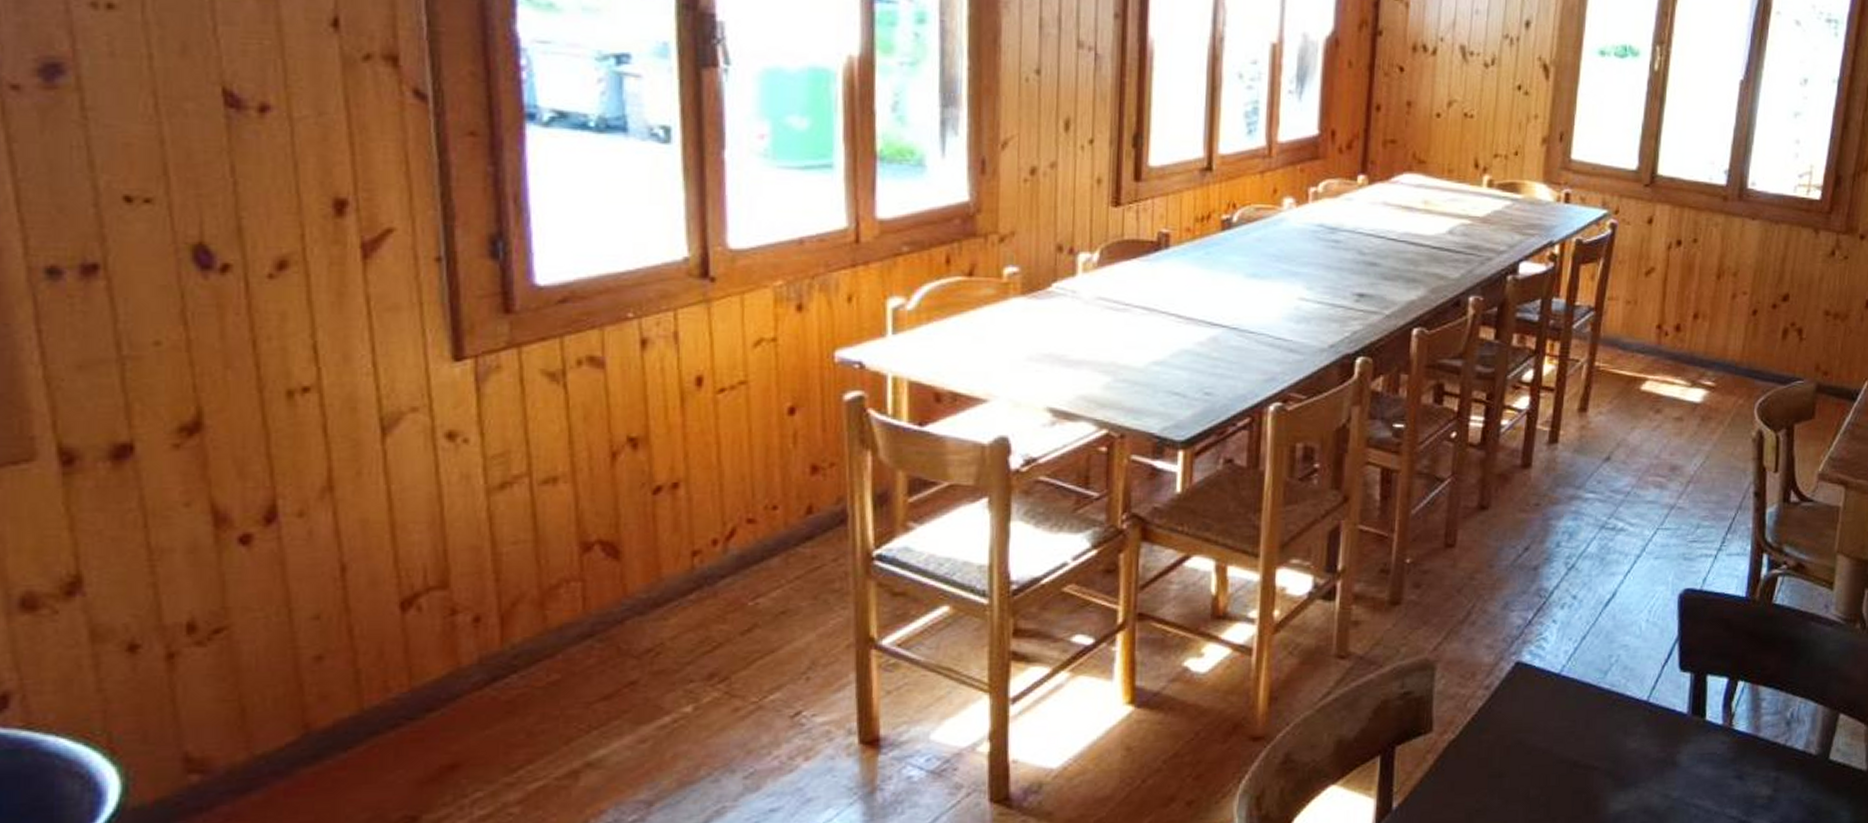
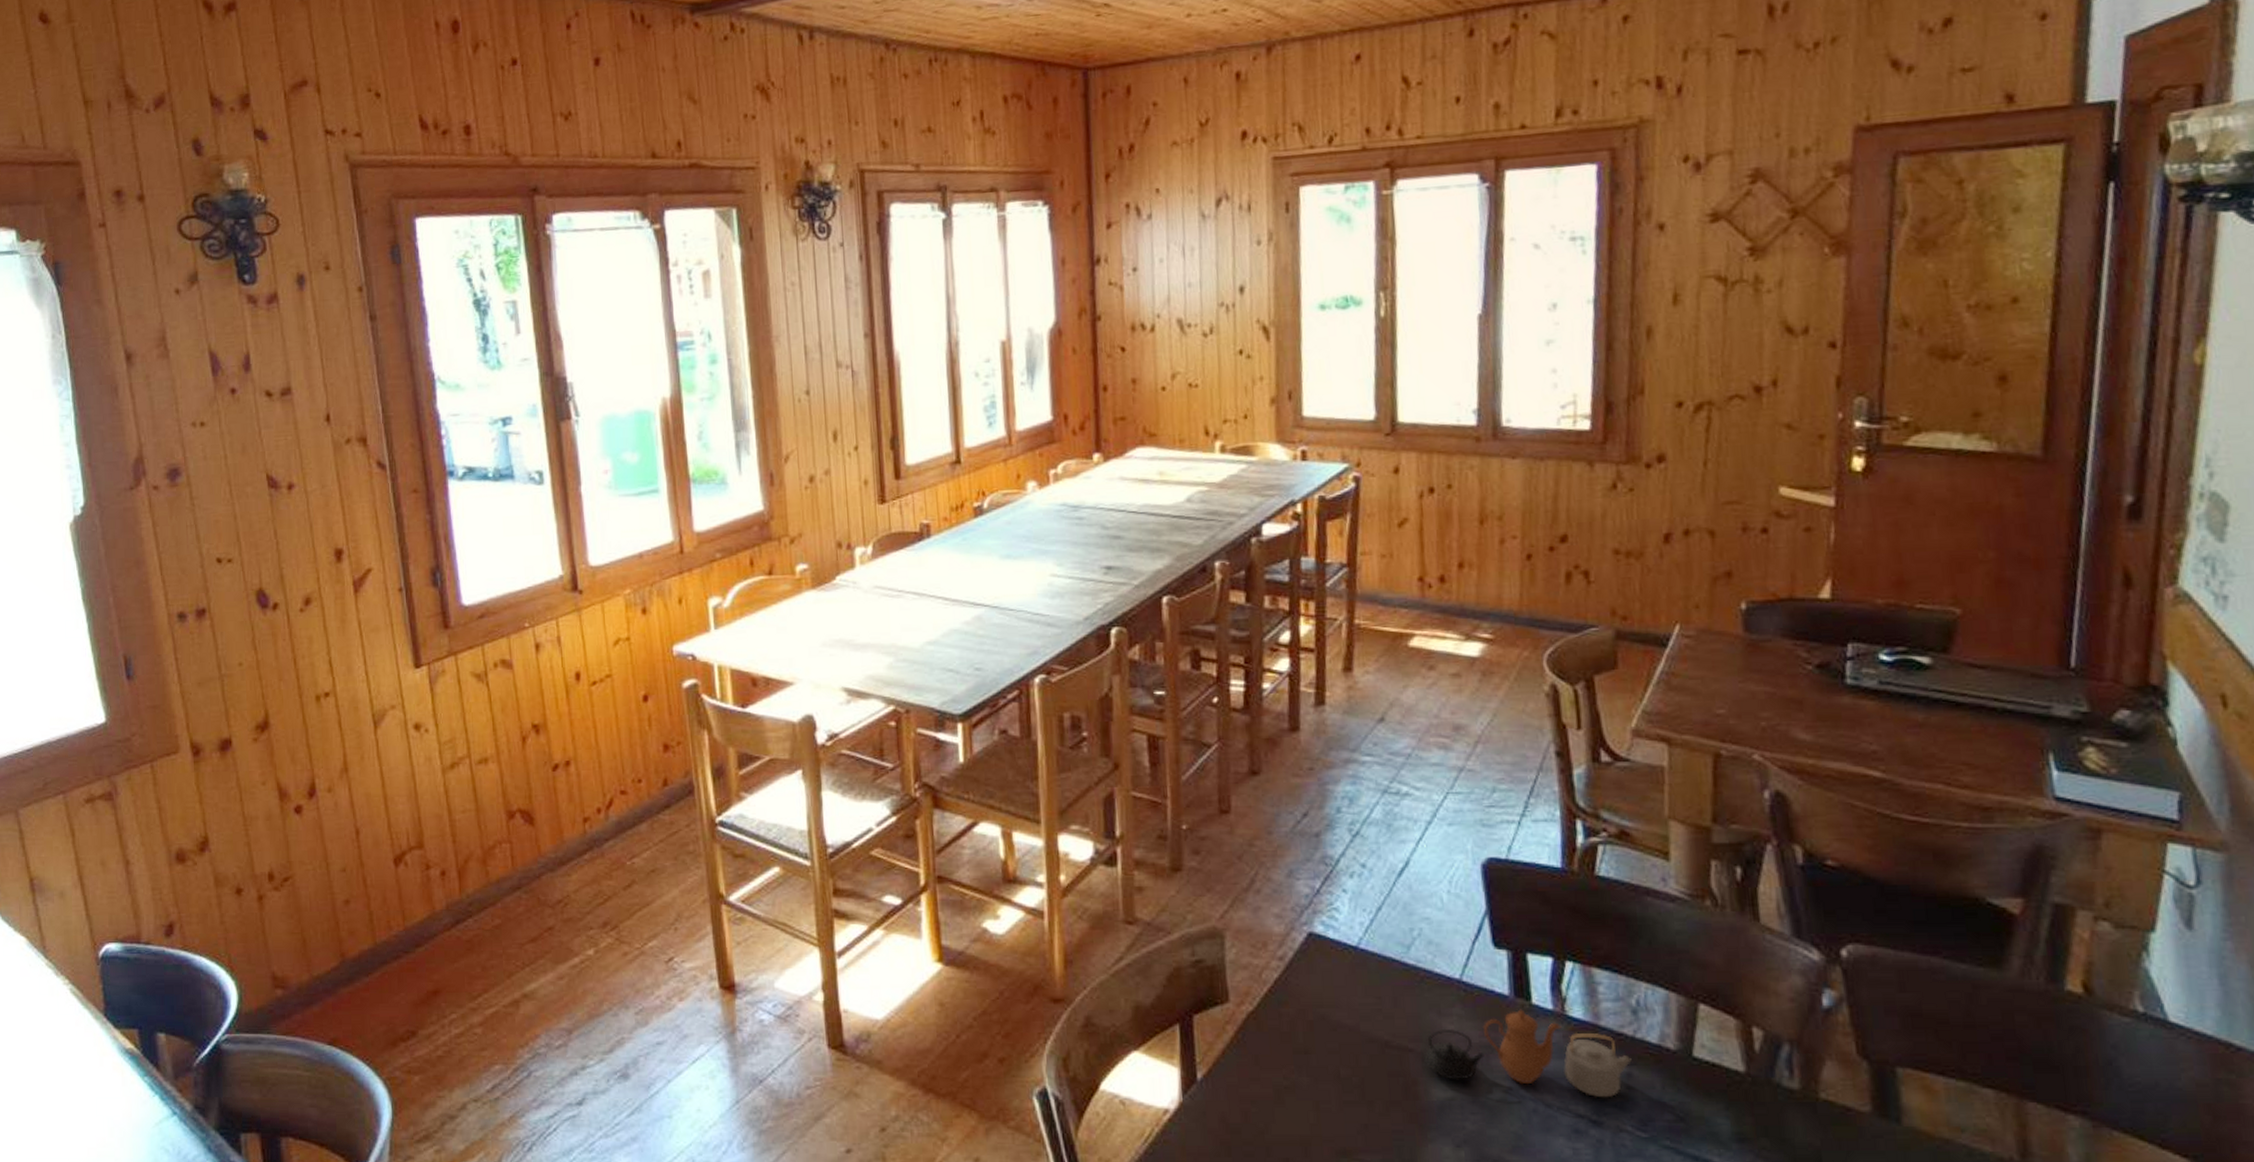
teapot: none [1607,725,1781,801] -> present [1424,1009,1632,1098]

